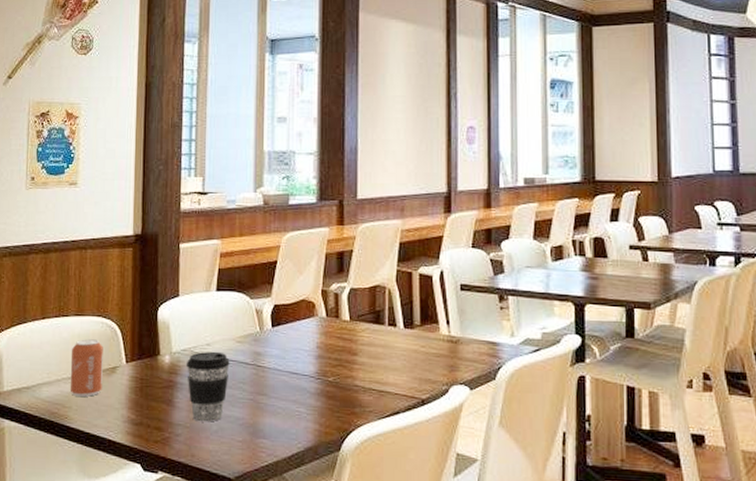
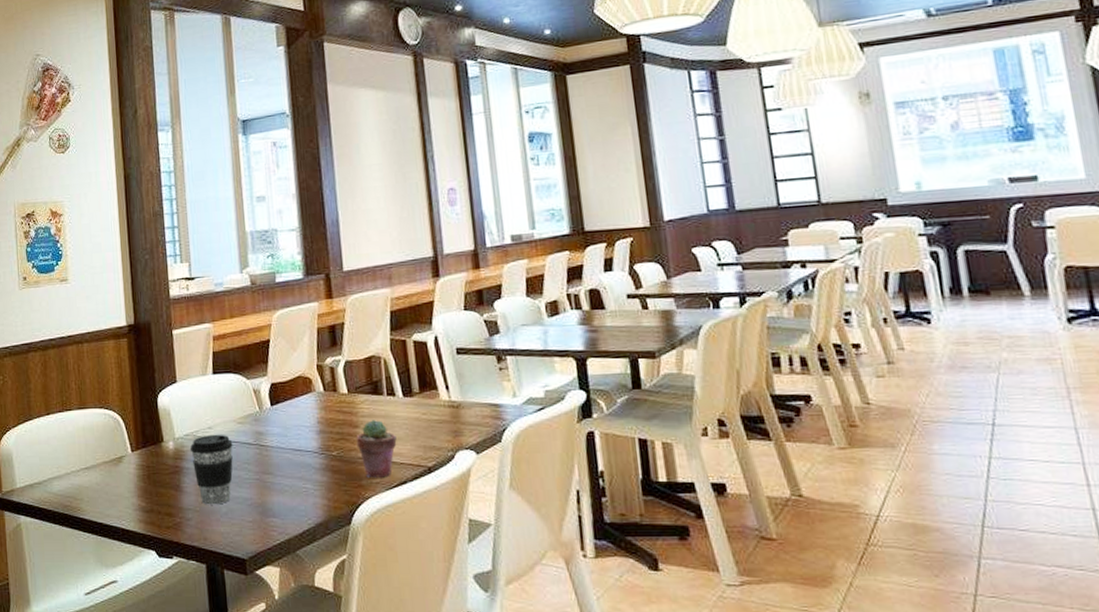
can: present [70,339,103,397] -> none [77,431,111,488]
potted succulent: none [353,349,393,407] -> present [356,420,397,478]

